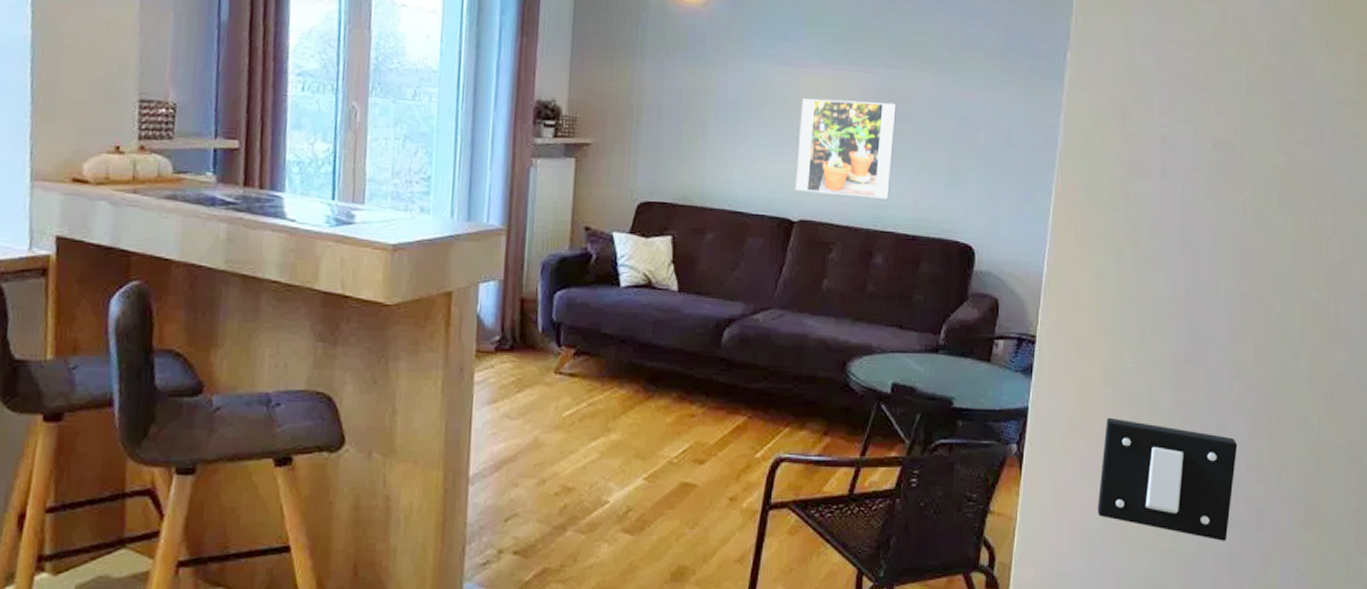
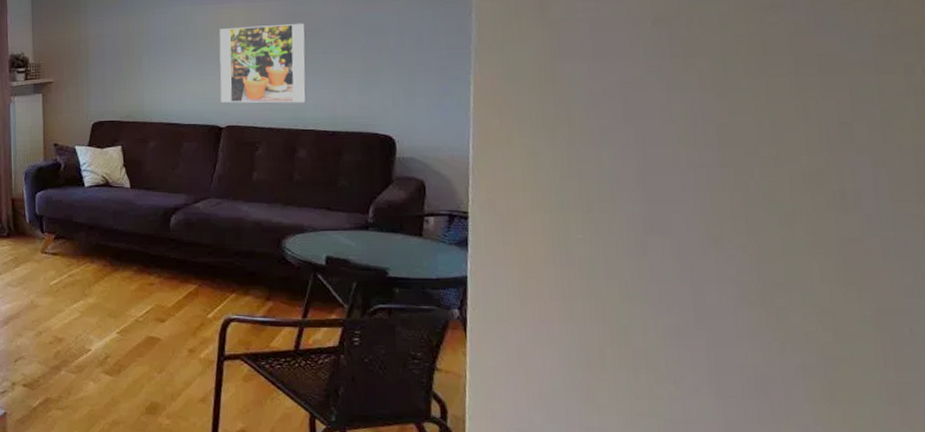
light switch: present [1097,417,1238,541] -> none [555,285,722,408]

